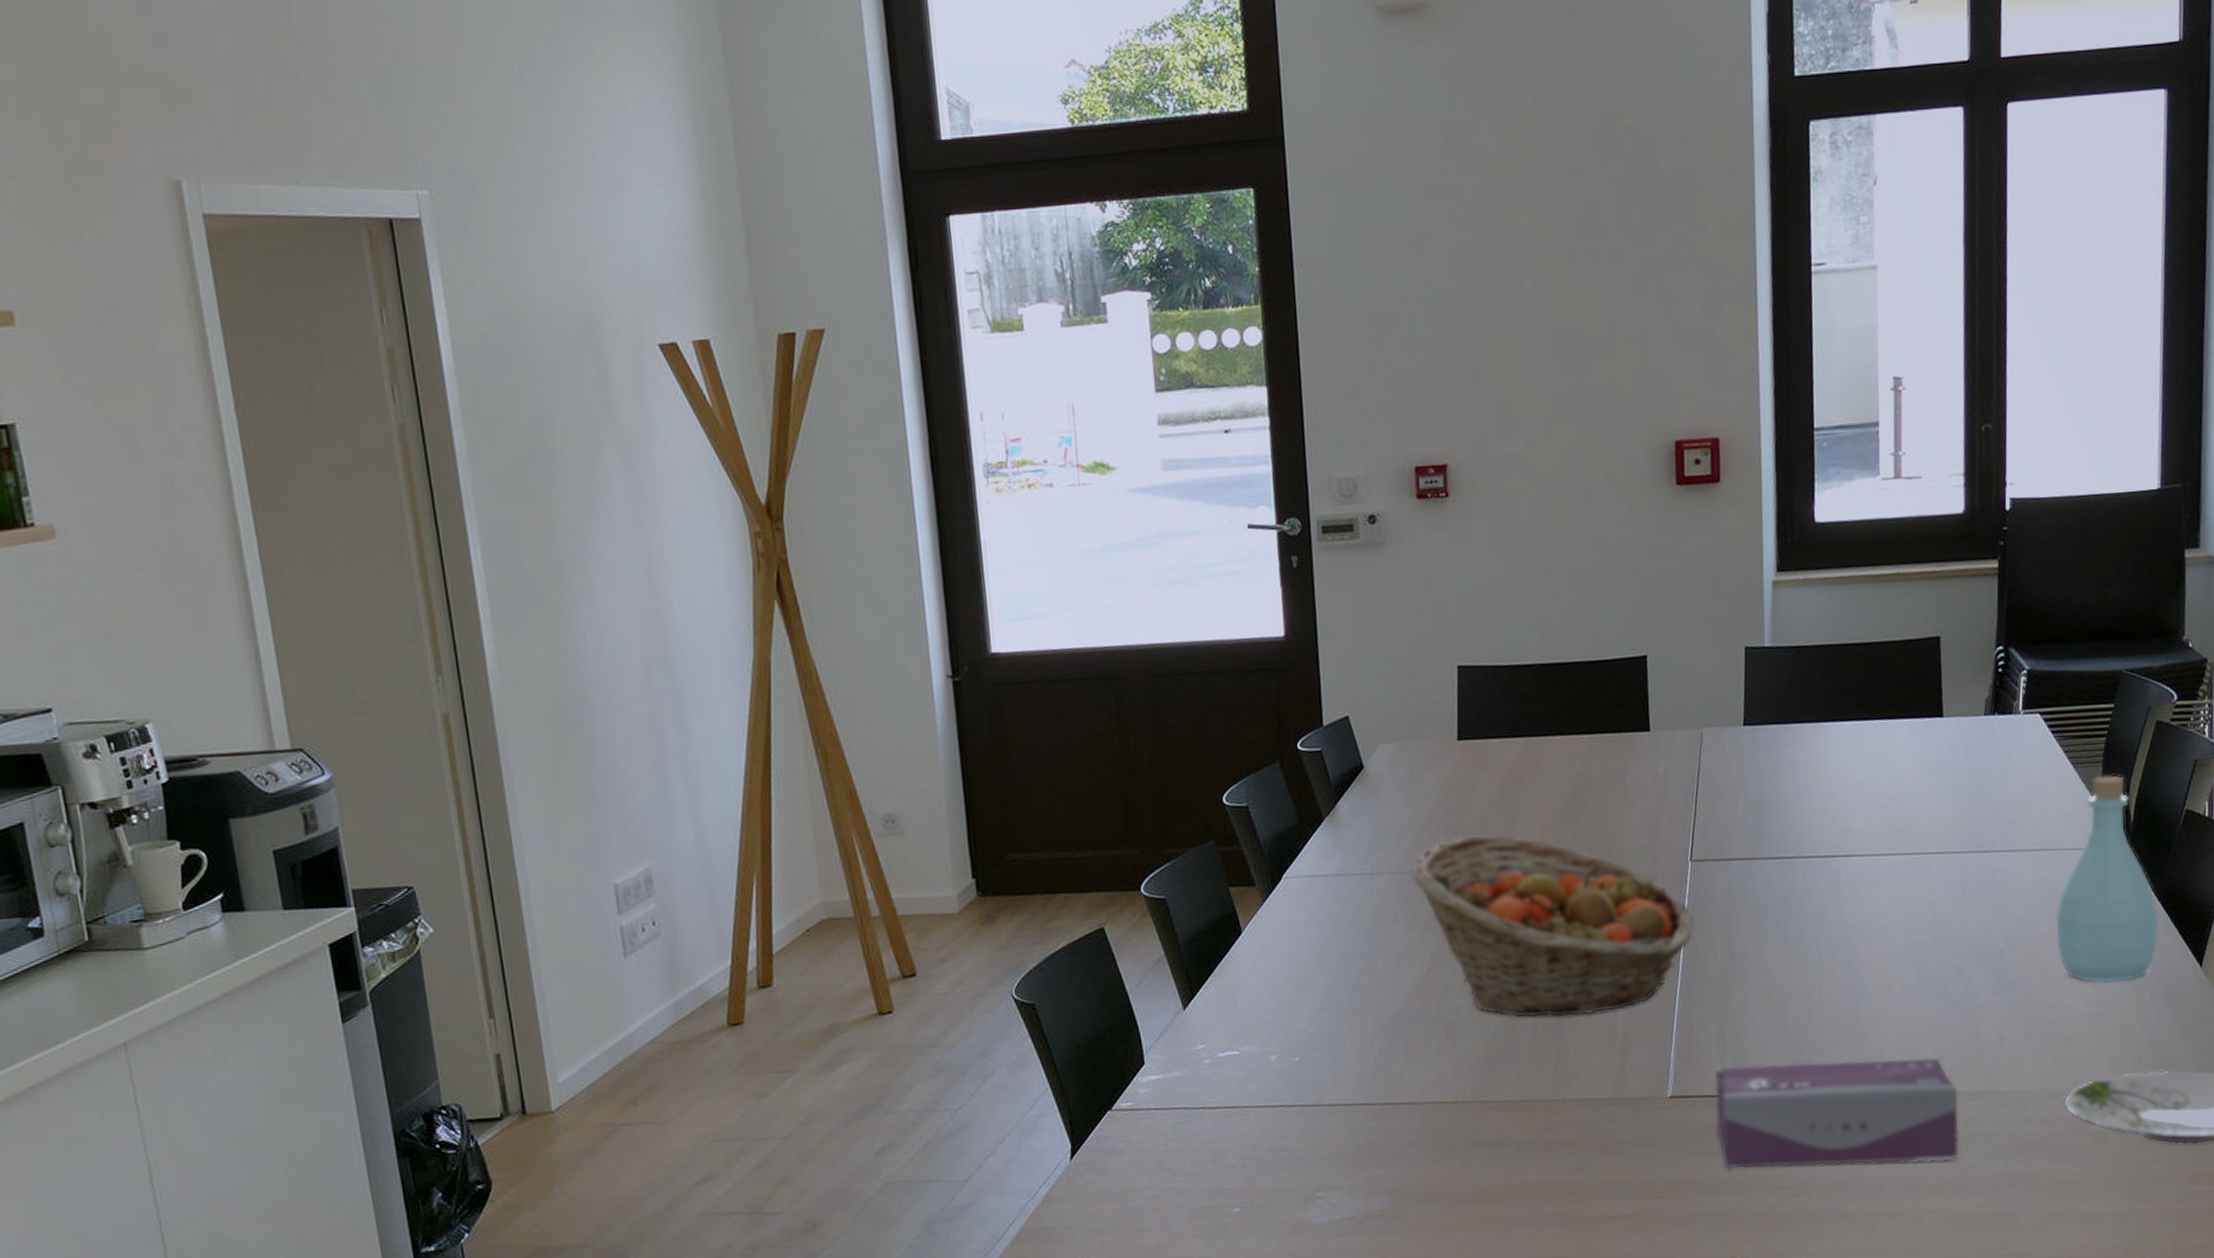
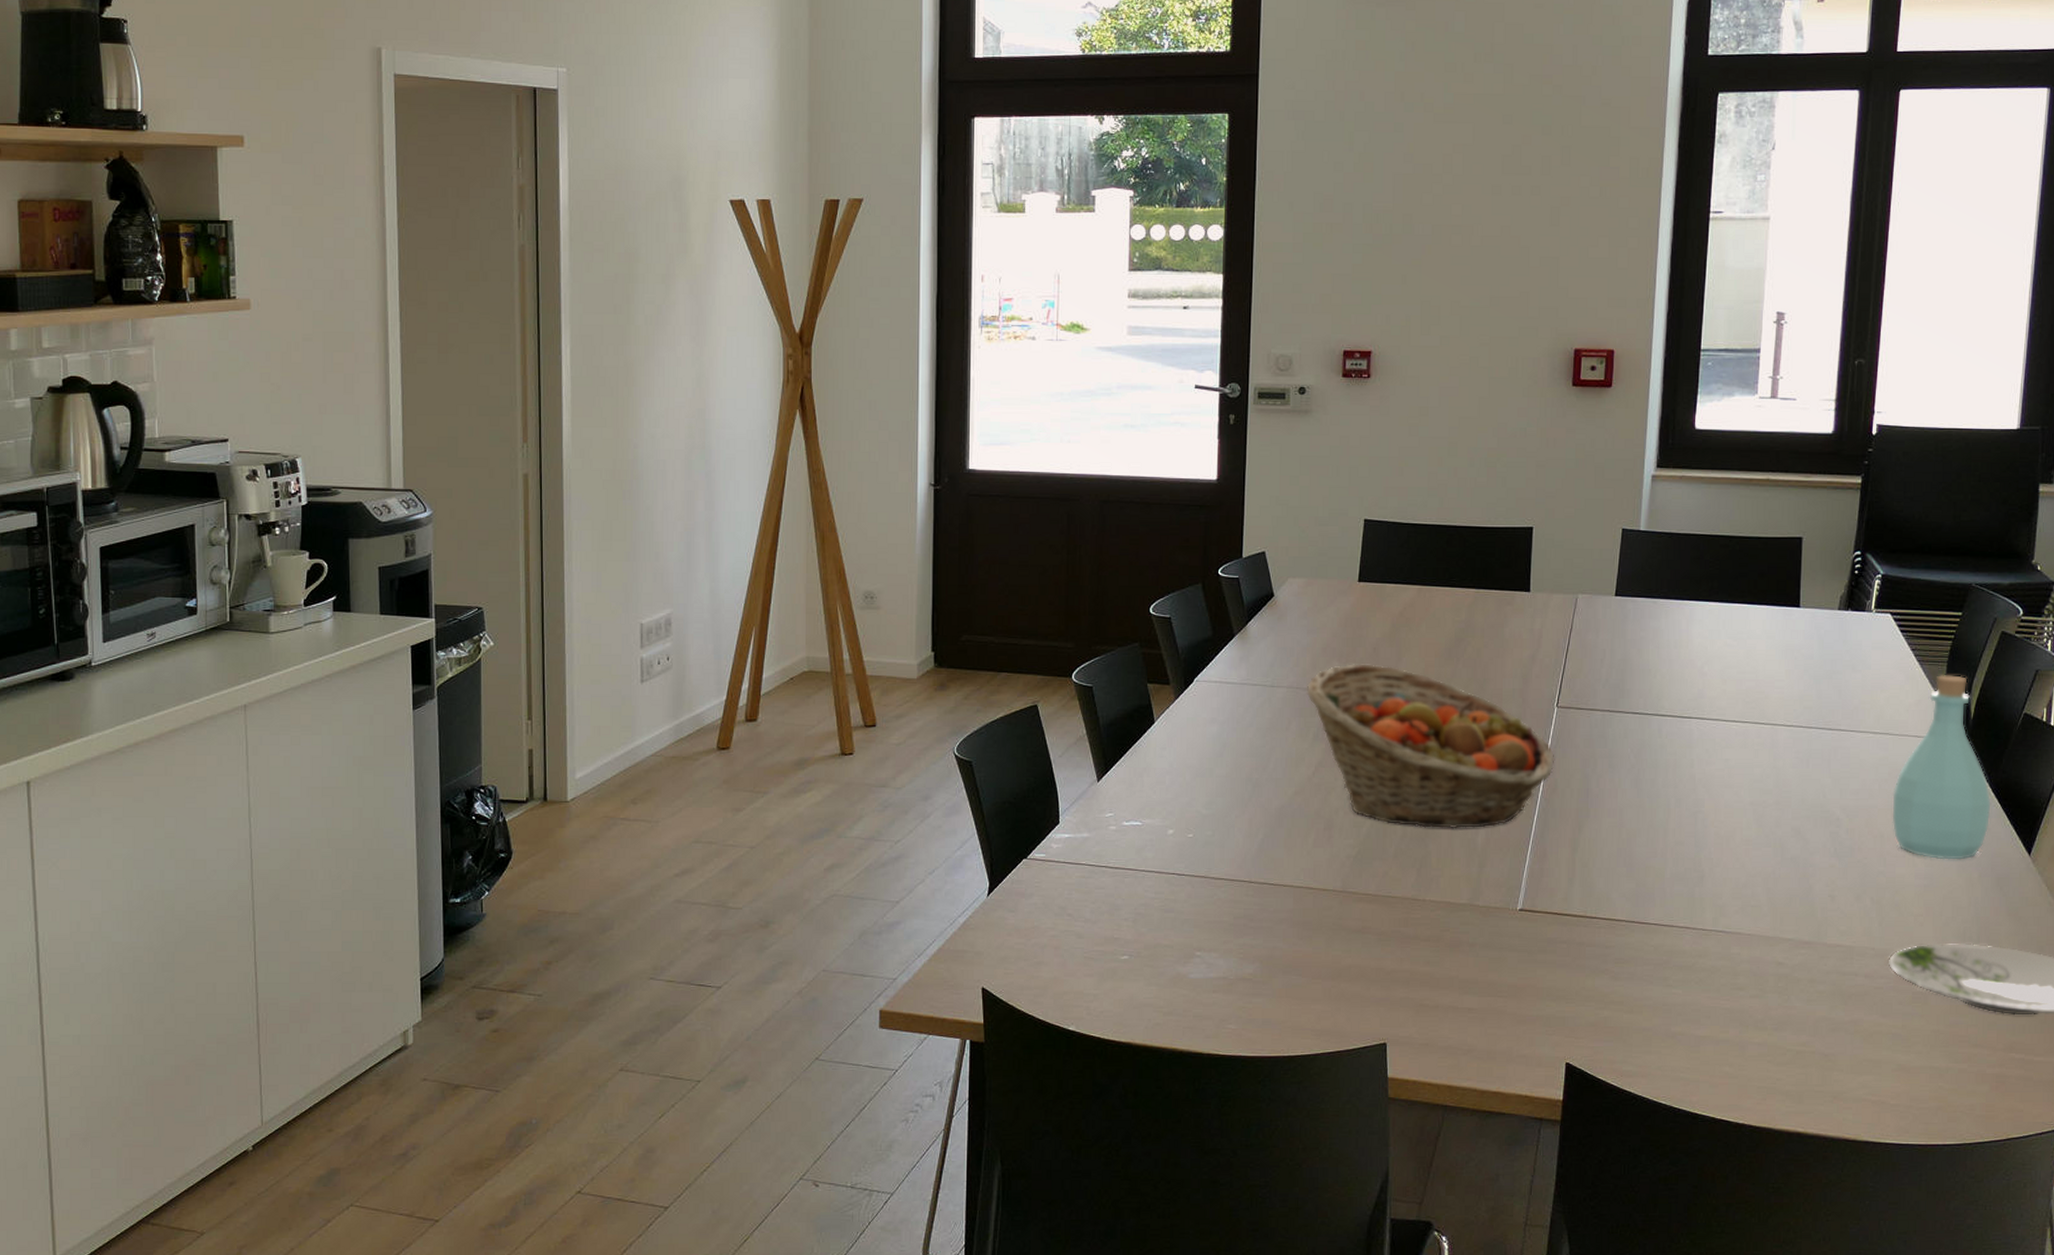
tissue box: present [1715,1057,1959,1170] -> none [1559,889,1788,1001]

